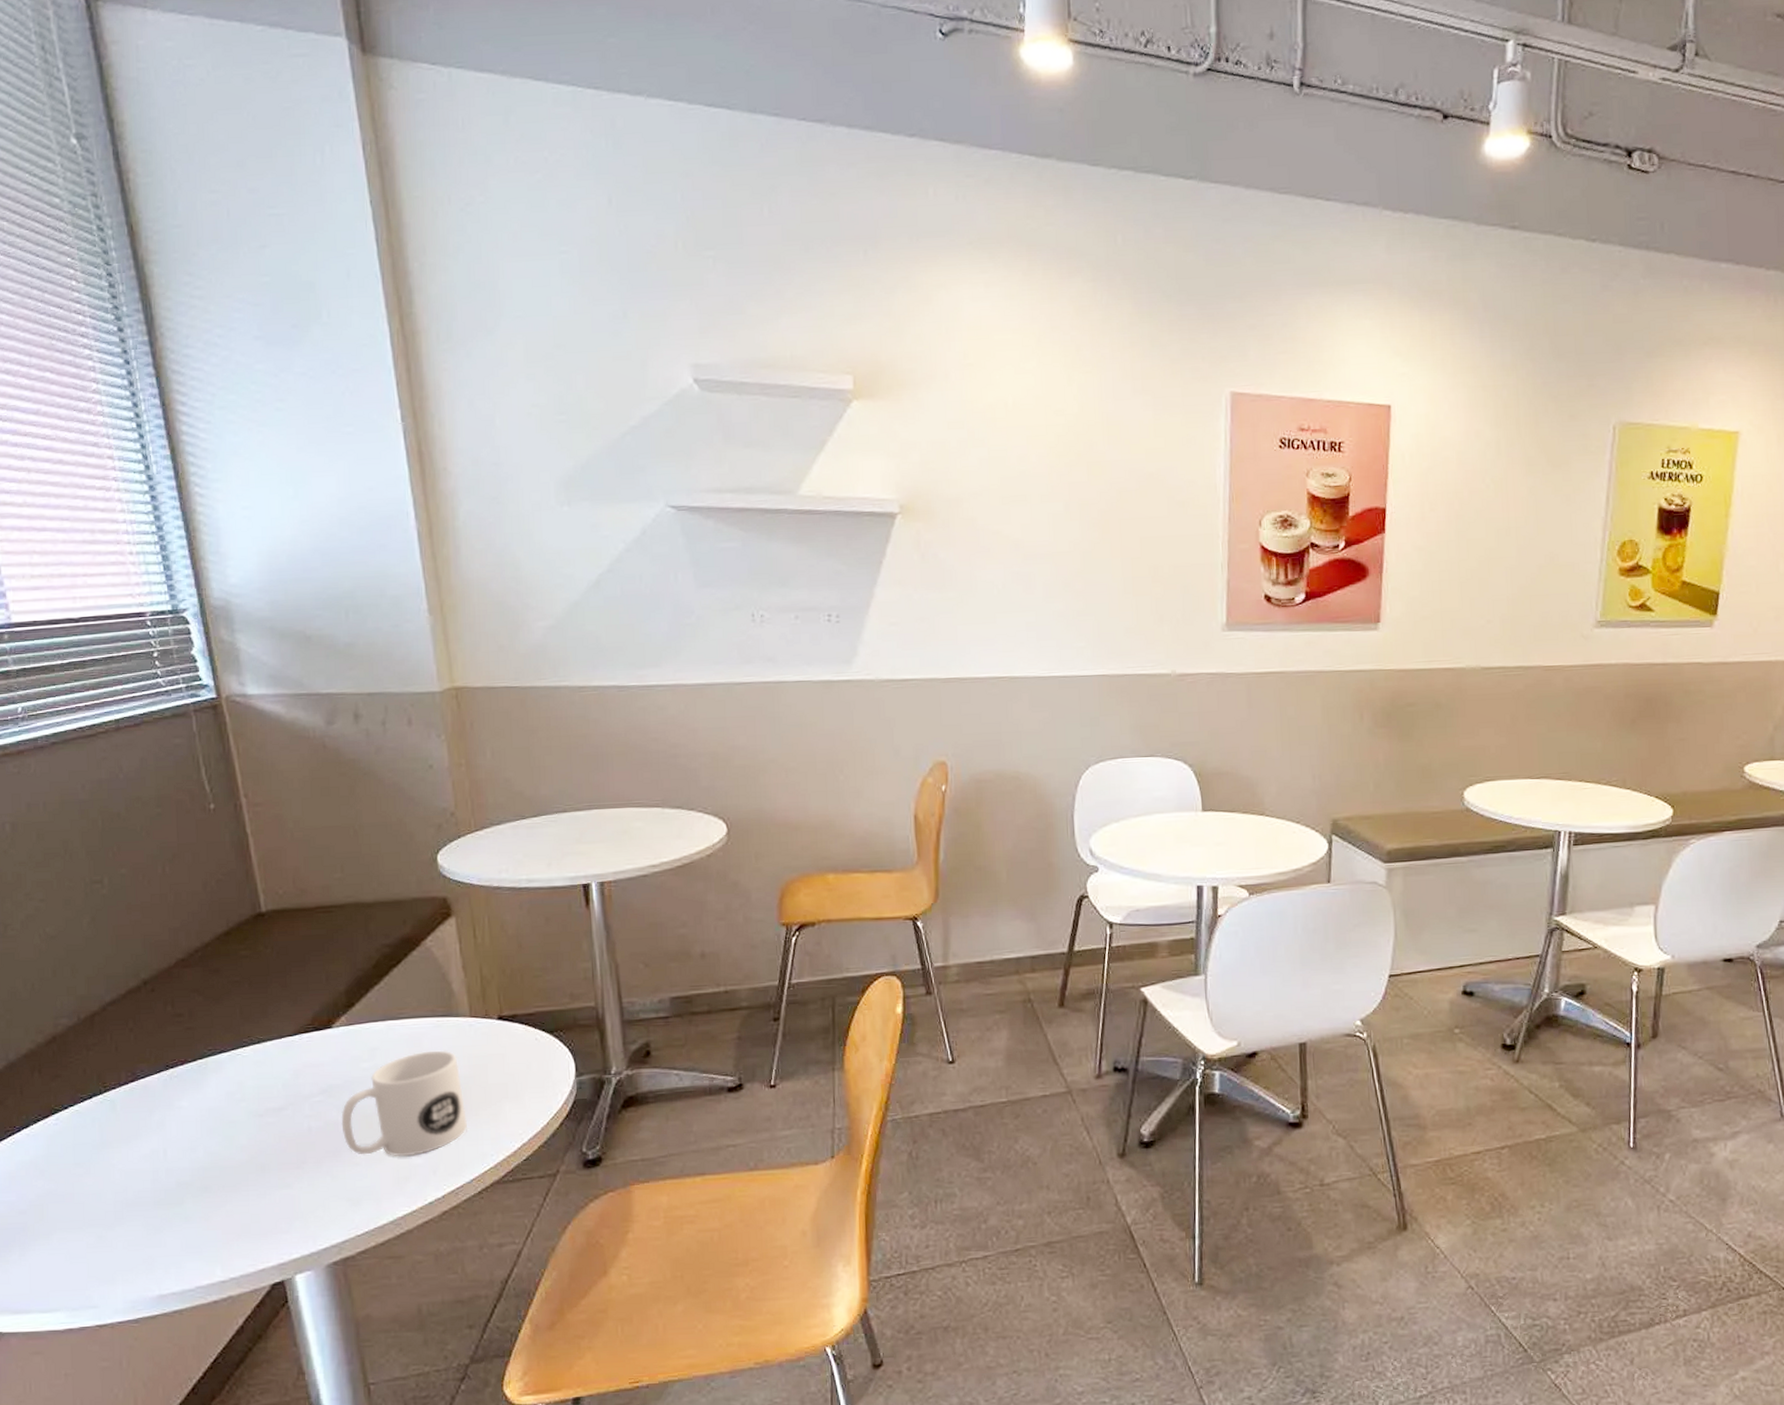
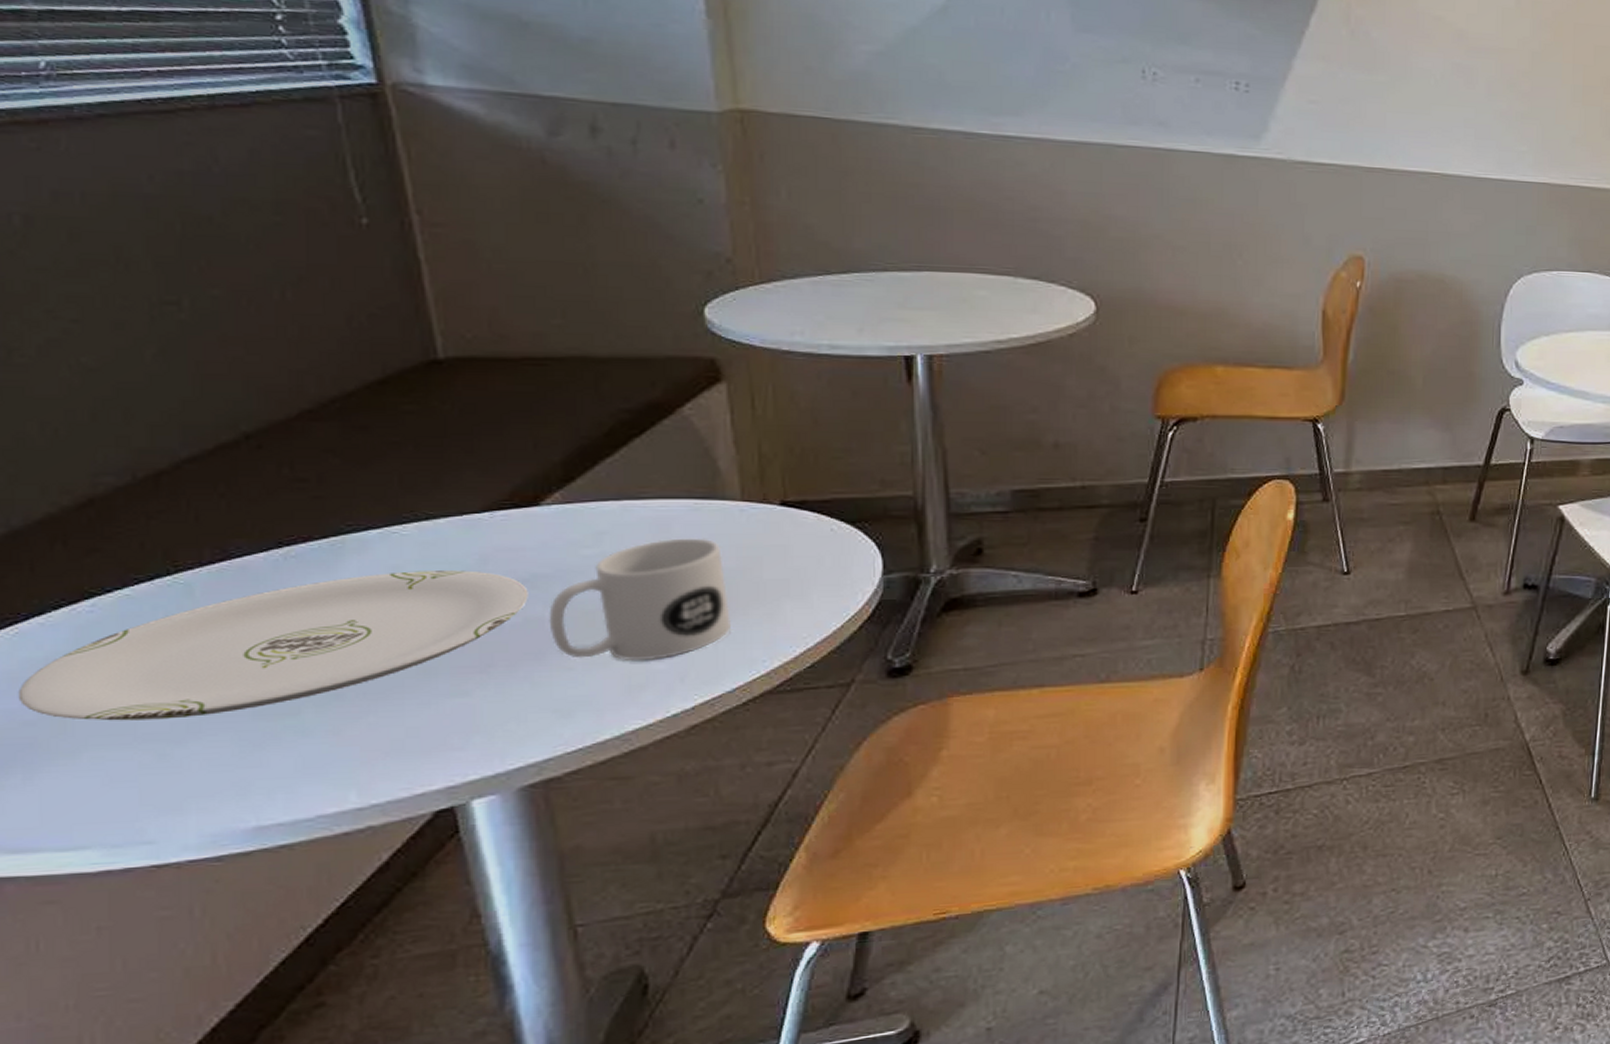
plate: none [15,1084,327,1210] -> present [17,570,528,721]

